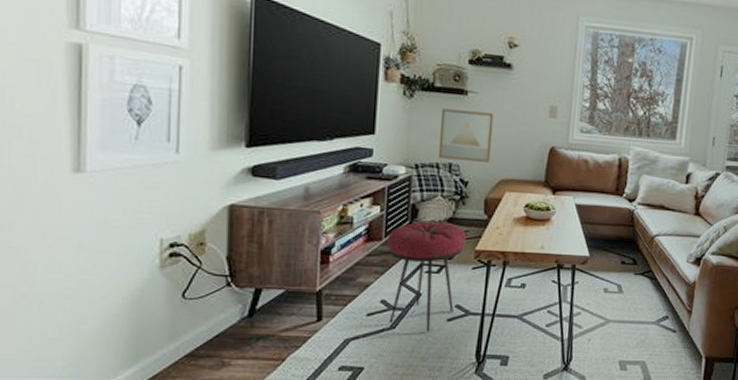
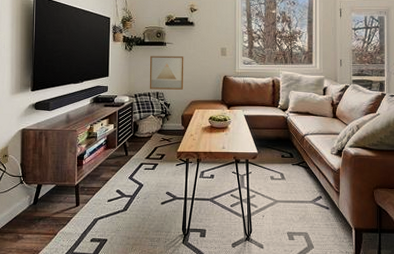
stool: present [386,220,466,332] -> none [118,133,171,213]

